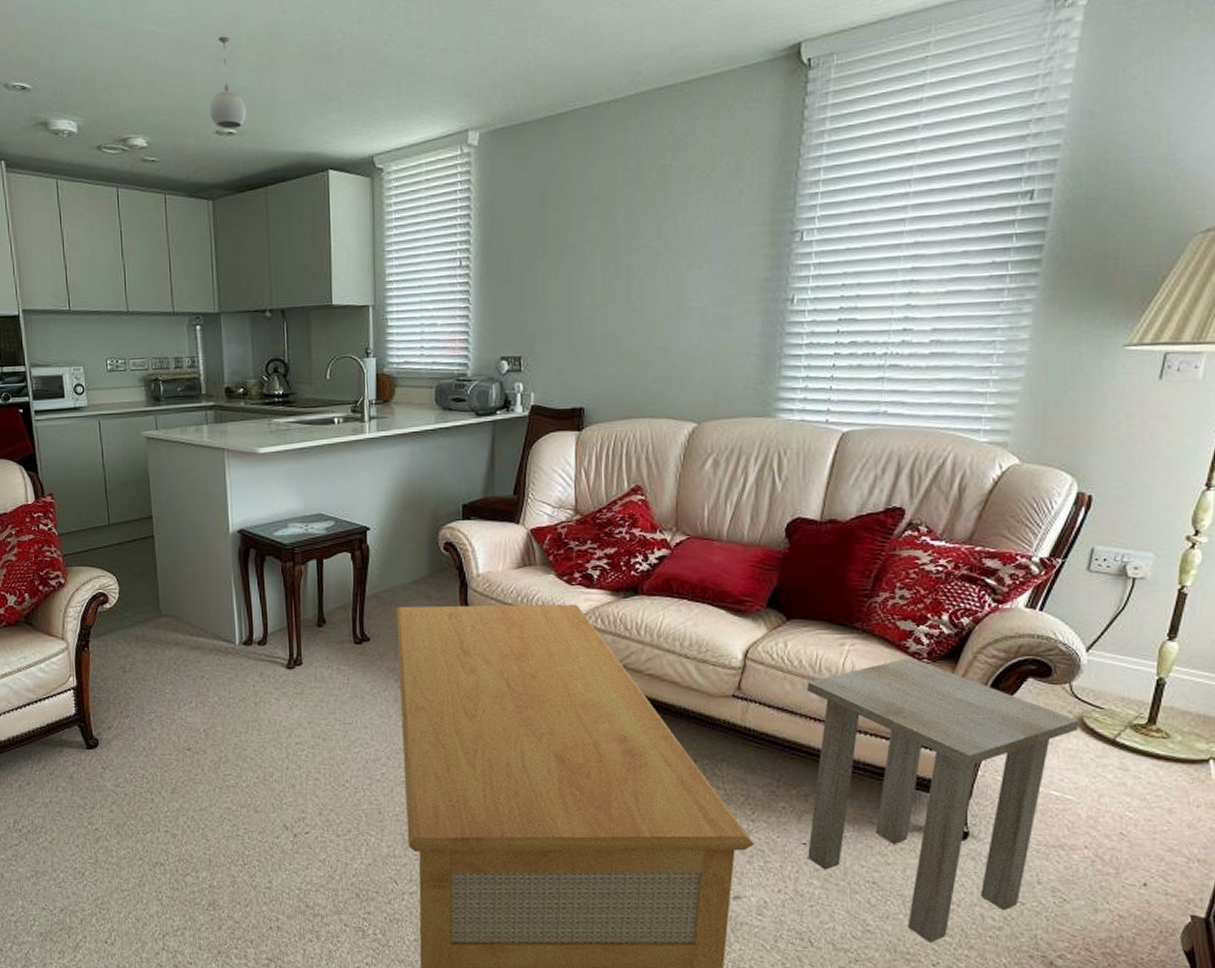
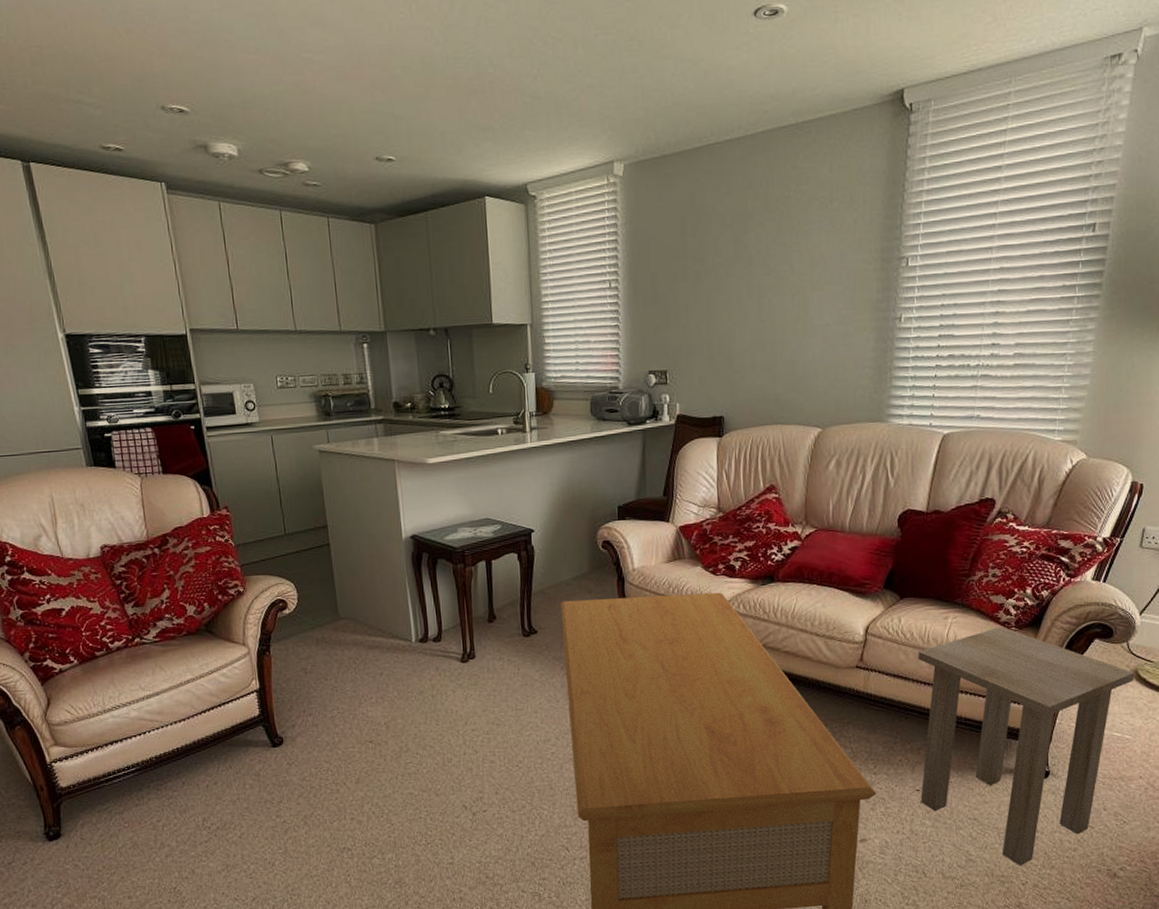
pendant light: present [209,36,246,129] -> none [368,66,405,156]

